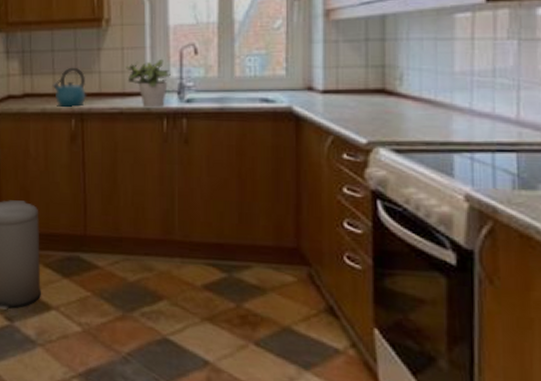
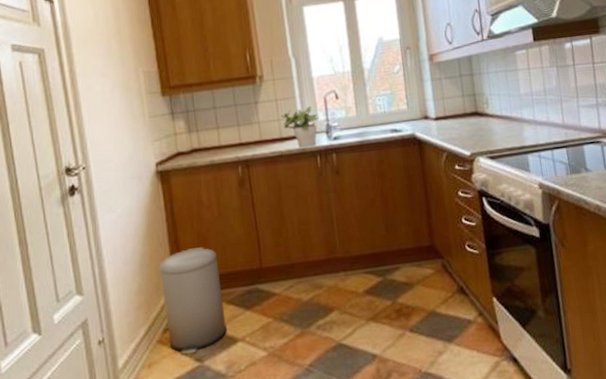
kettle: present [52,67,86,108] -> none [217,120,249,158]

